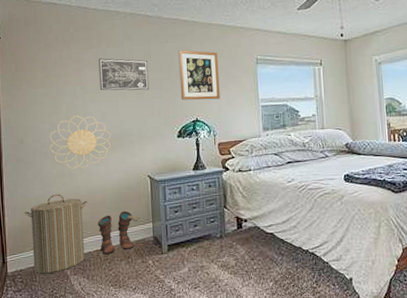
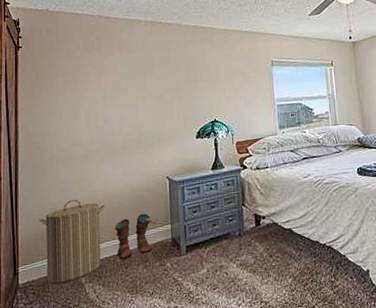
decorative wall piece: present [49,115,111,169] -> none [67,120,131,174]
wall art: present [98,58,150,91] -> none [119,64,169,95]
wall art: present [178,50,221,100] -> none [197,54,238,102]

